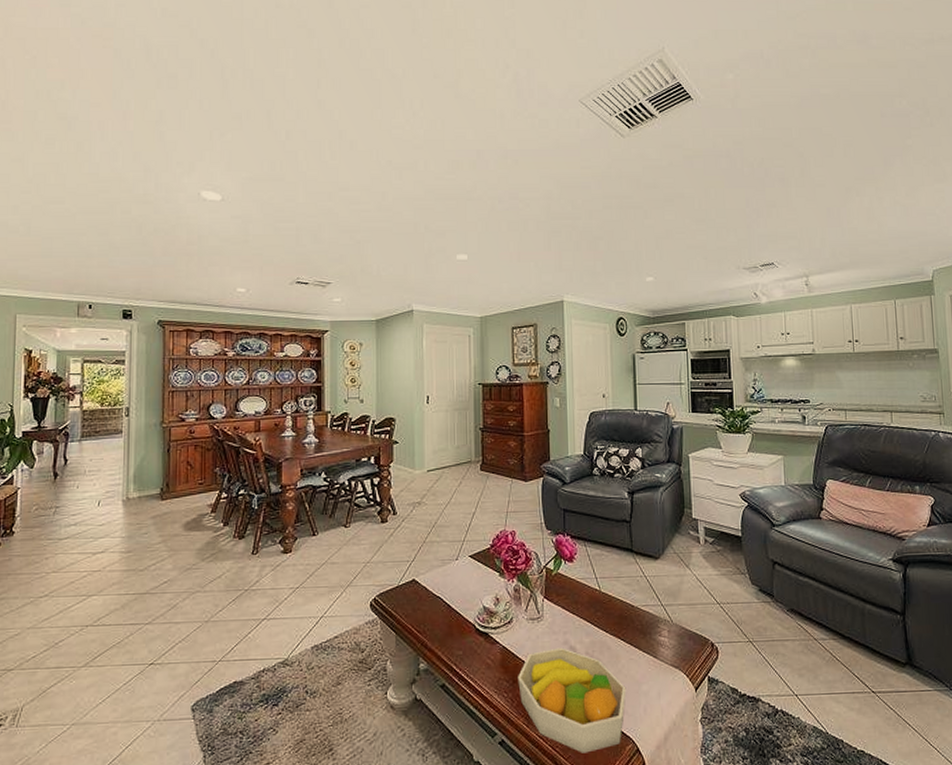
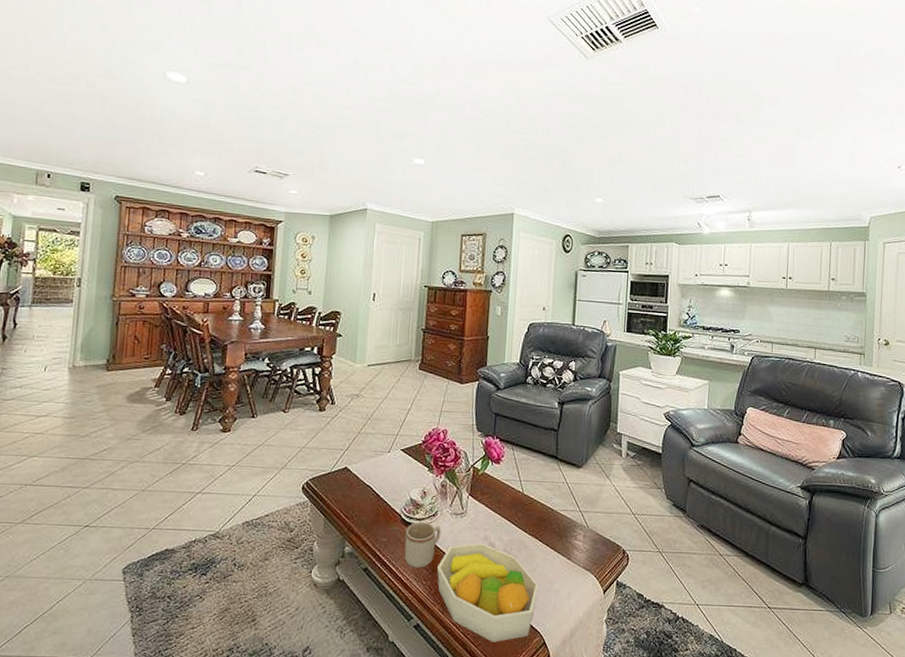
mug: none [481,630,519,680] -> present [404,522,442,568]

